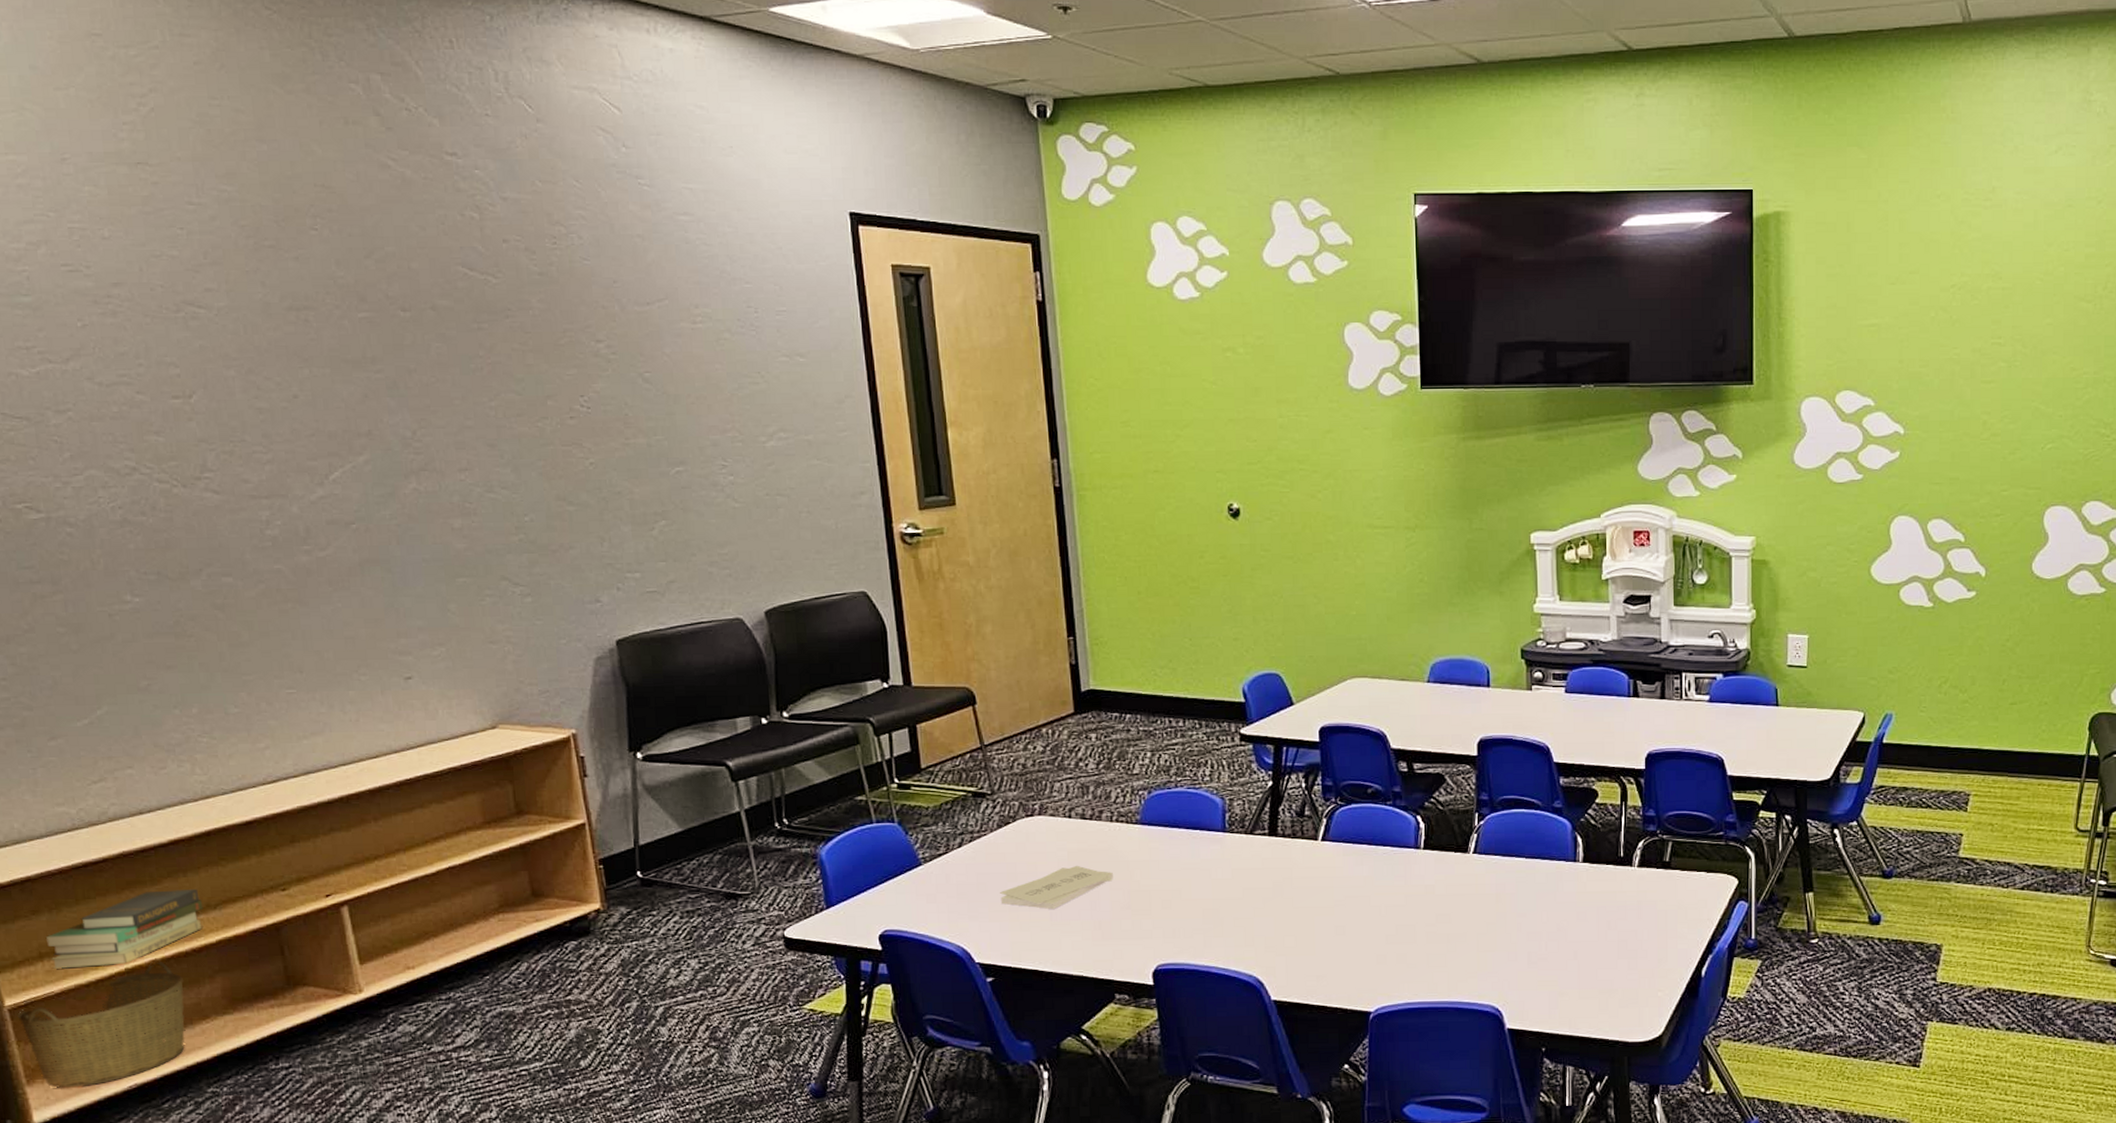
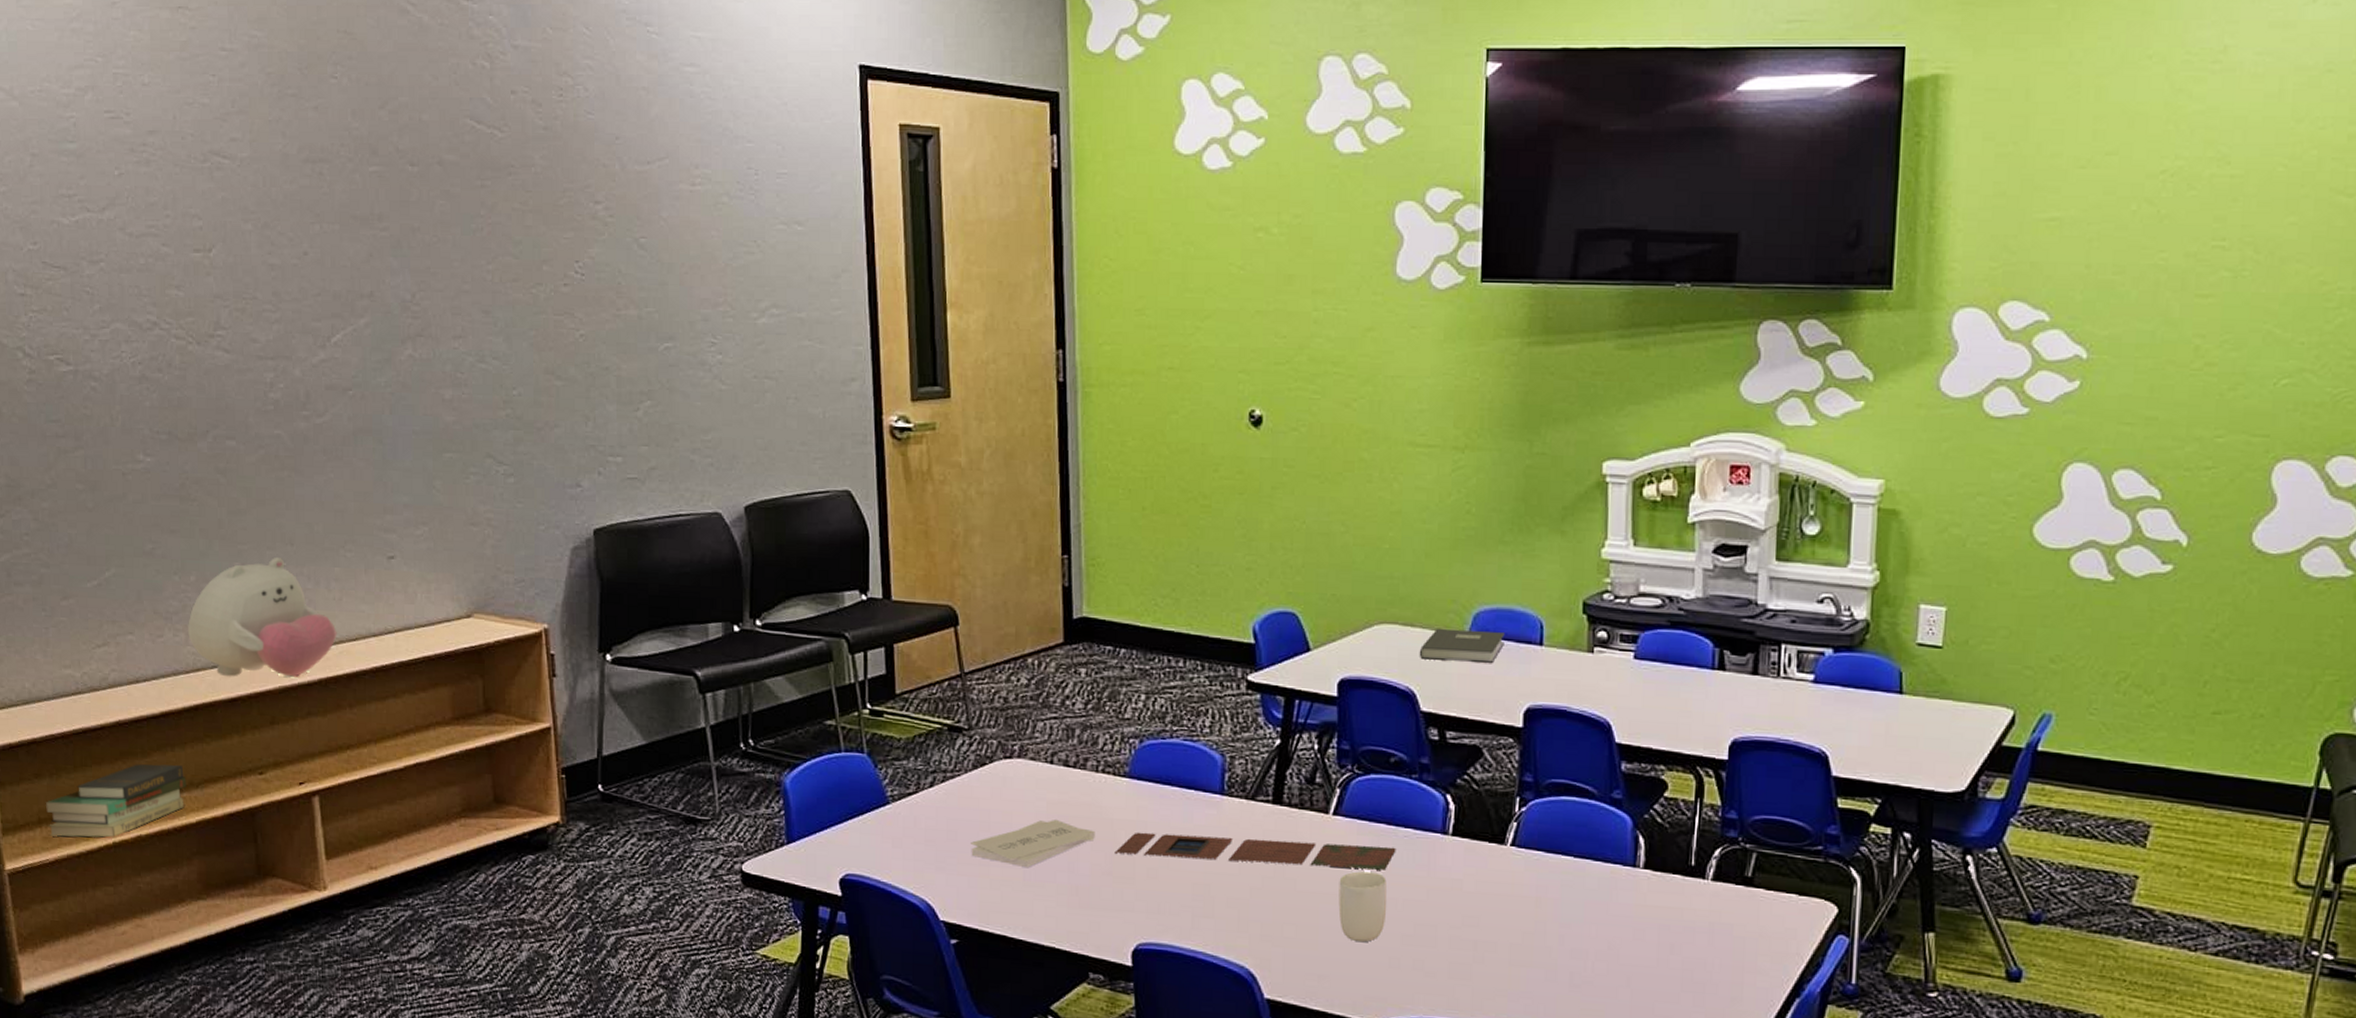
basket: present [18,961,185,1089] -> none [16,837,164,962]
plush toy: none [193,686,356,802] -> present [188,558,337,677]
papers: none [1131,863,1377,890] -> present [1114,832,1396,870]
cup: none [1330,886,1373,945] -> present [1338,871,1387,943]
book: none [1387,679,1458,705] -> present [1419,629,1505,663]

